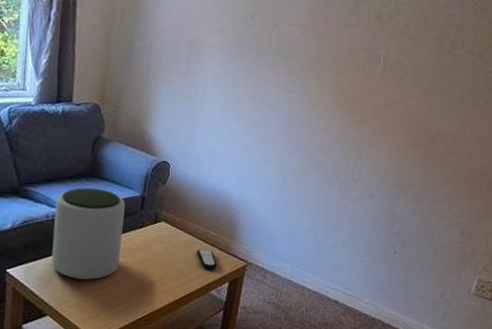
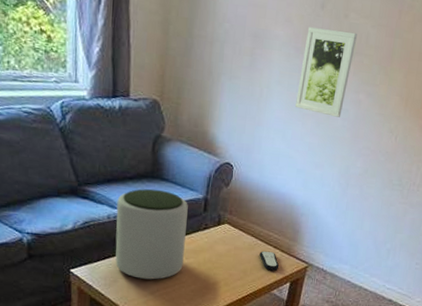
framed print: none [230,35,287,116] -> present [295,27,358,117]

